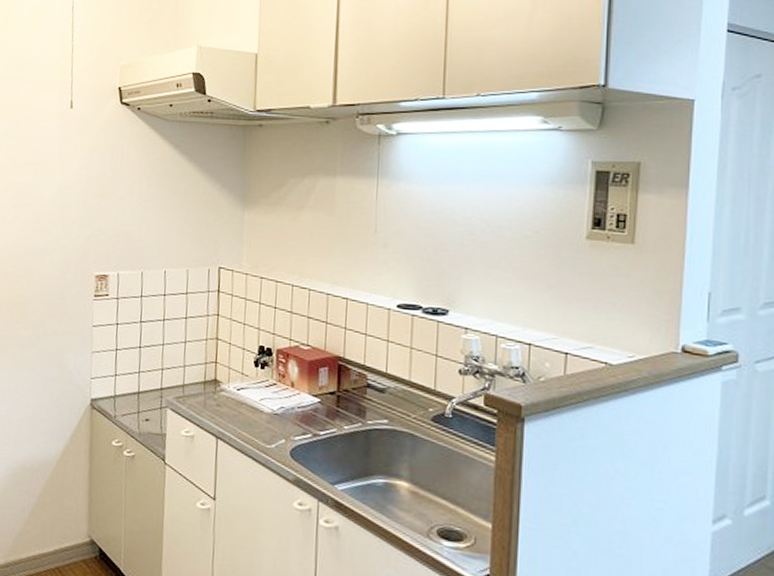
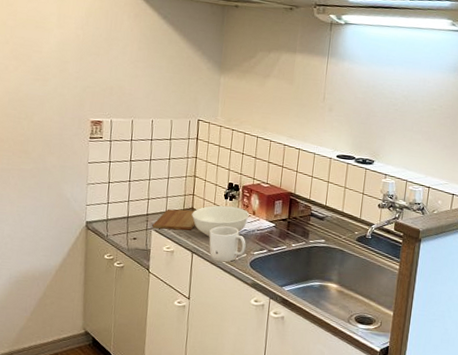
cutting board: none [167,381,220,410] -> present [152,209,196,231]
bowl: none [215,375,287,417] -> present [192,205,250,237]
mug: none [237,402,284,451] -> present [209,226,246,263]

